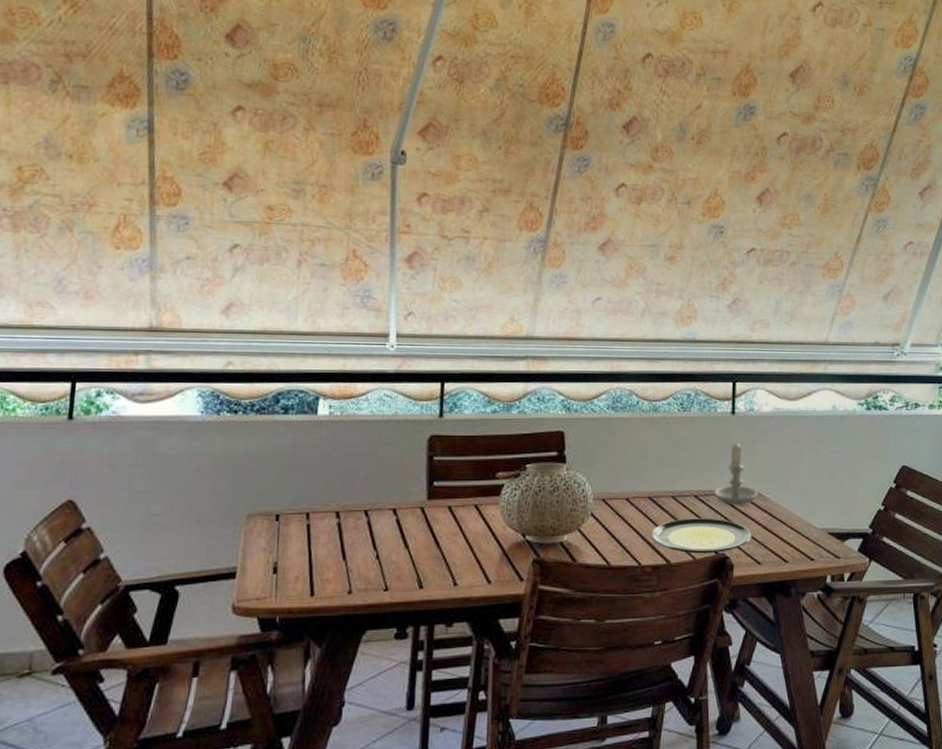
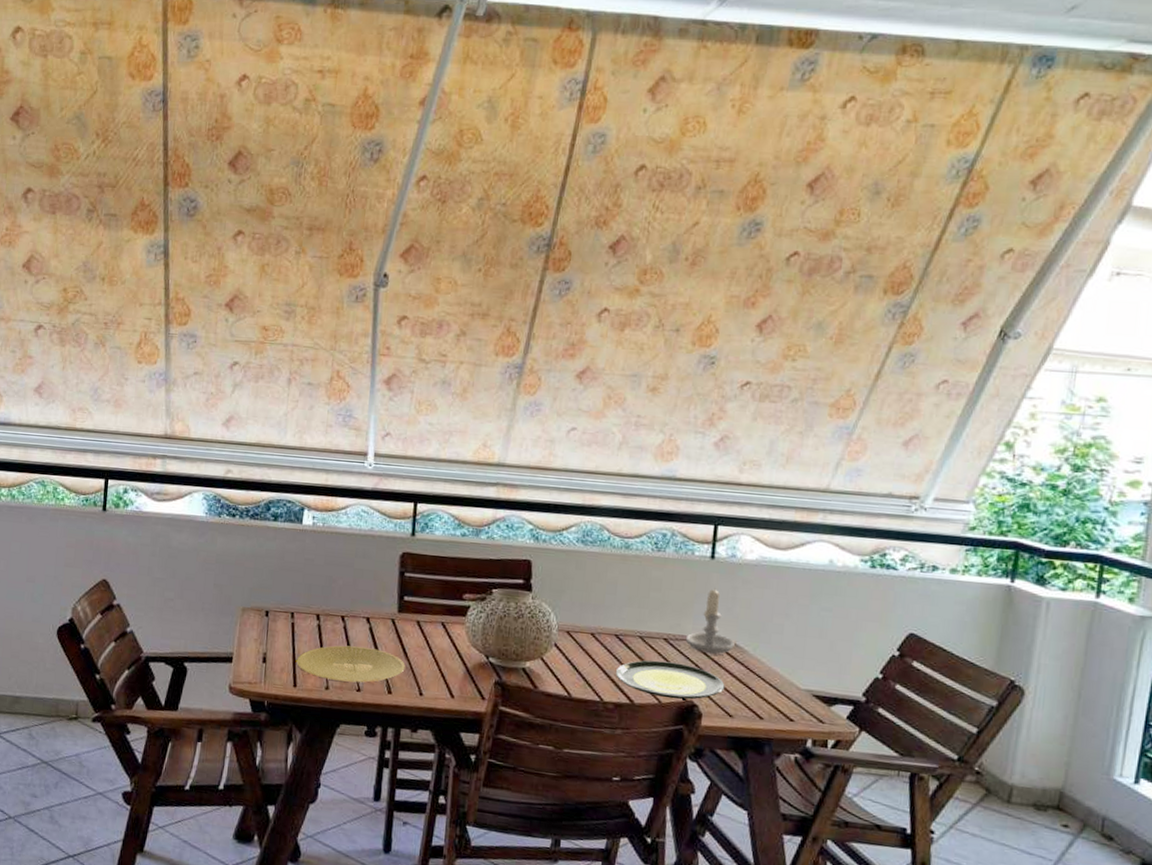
plate: none [313,542,437,582] -> present [296,645,405,683]

